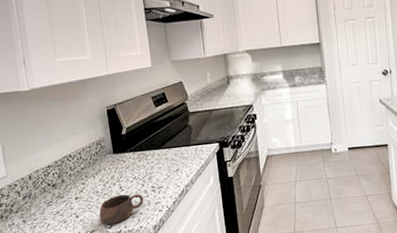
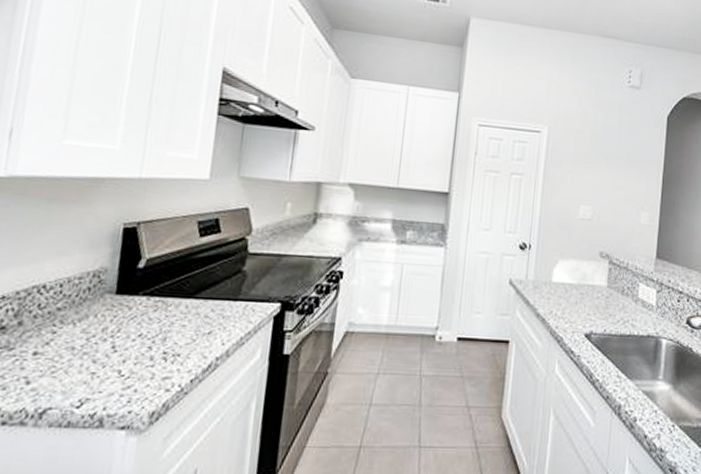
cup: present [99,194,144,225] -> none [64,357,146,402]

